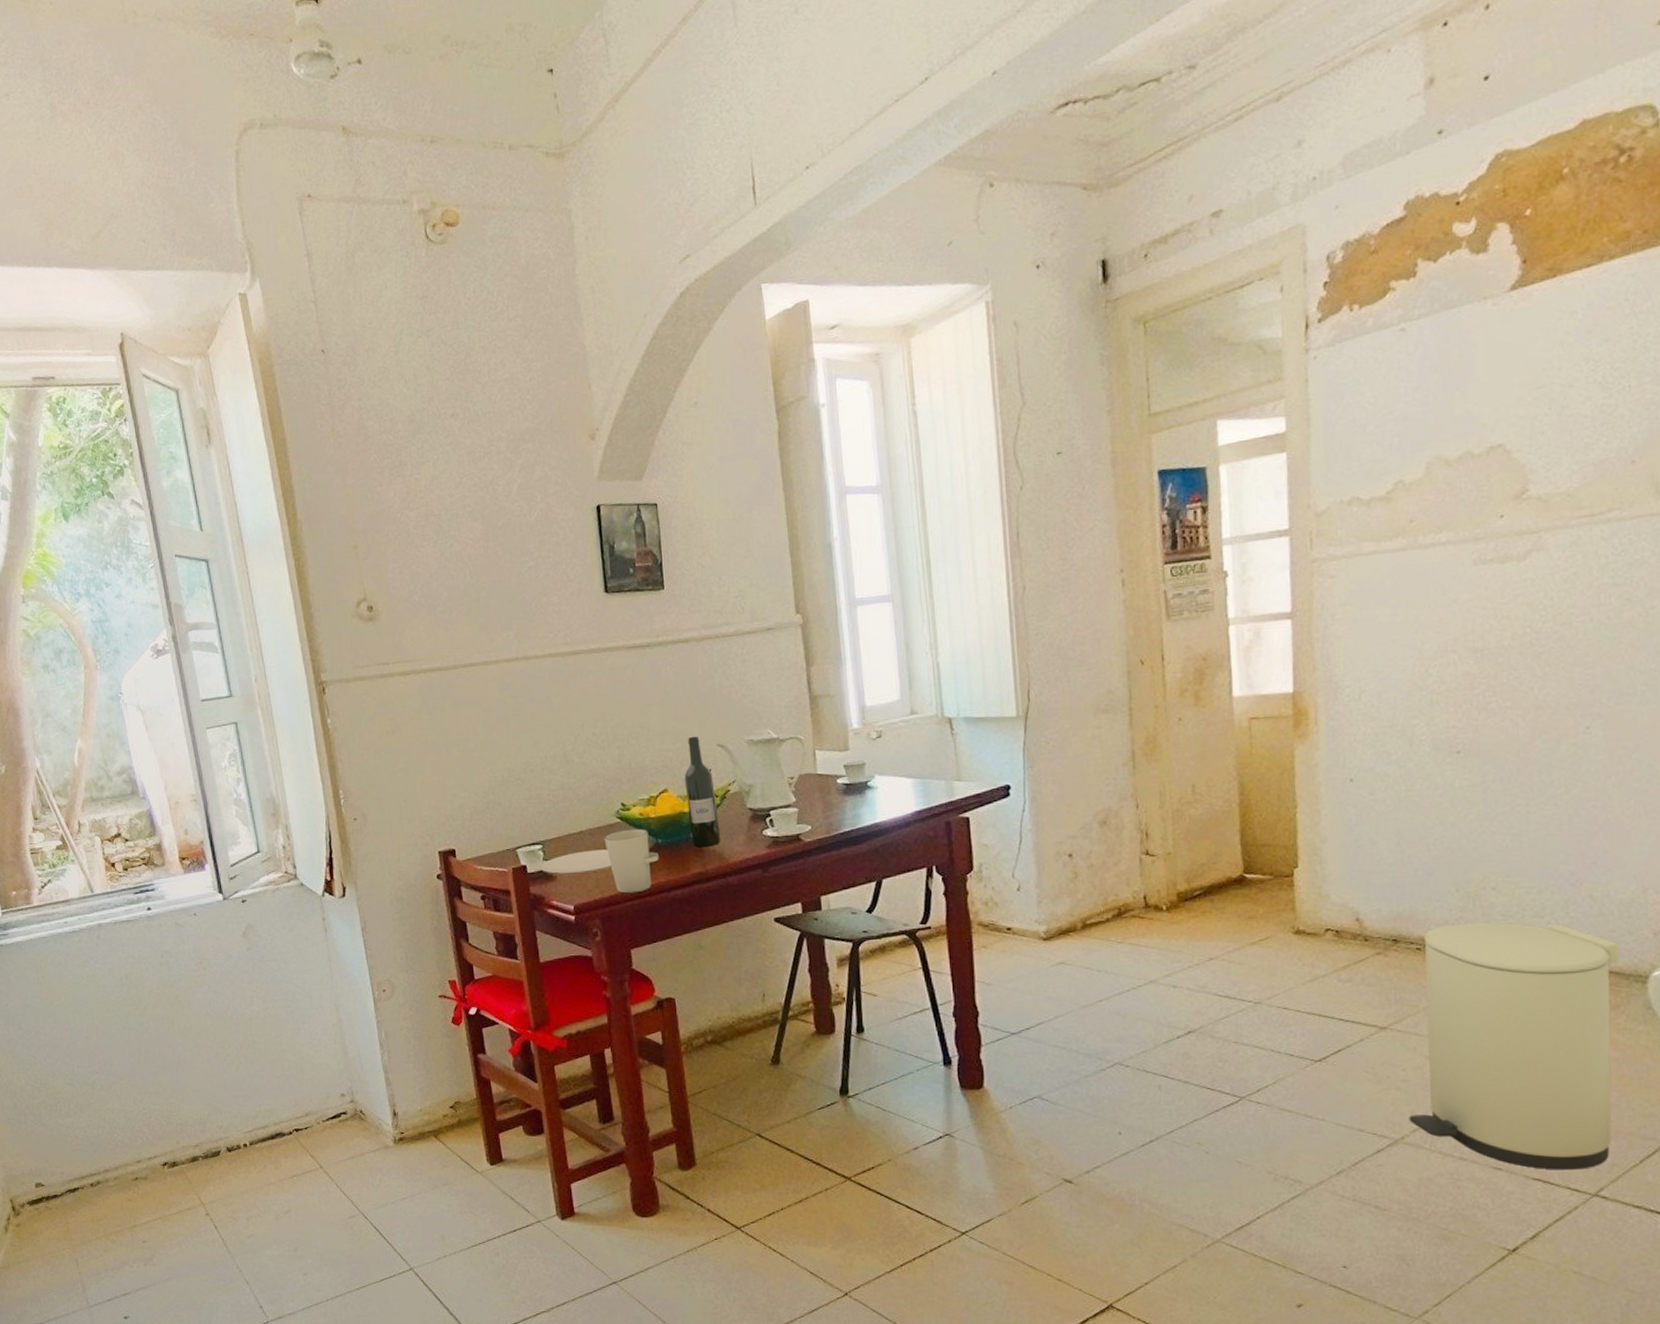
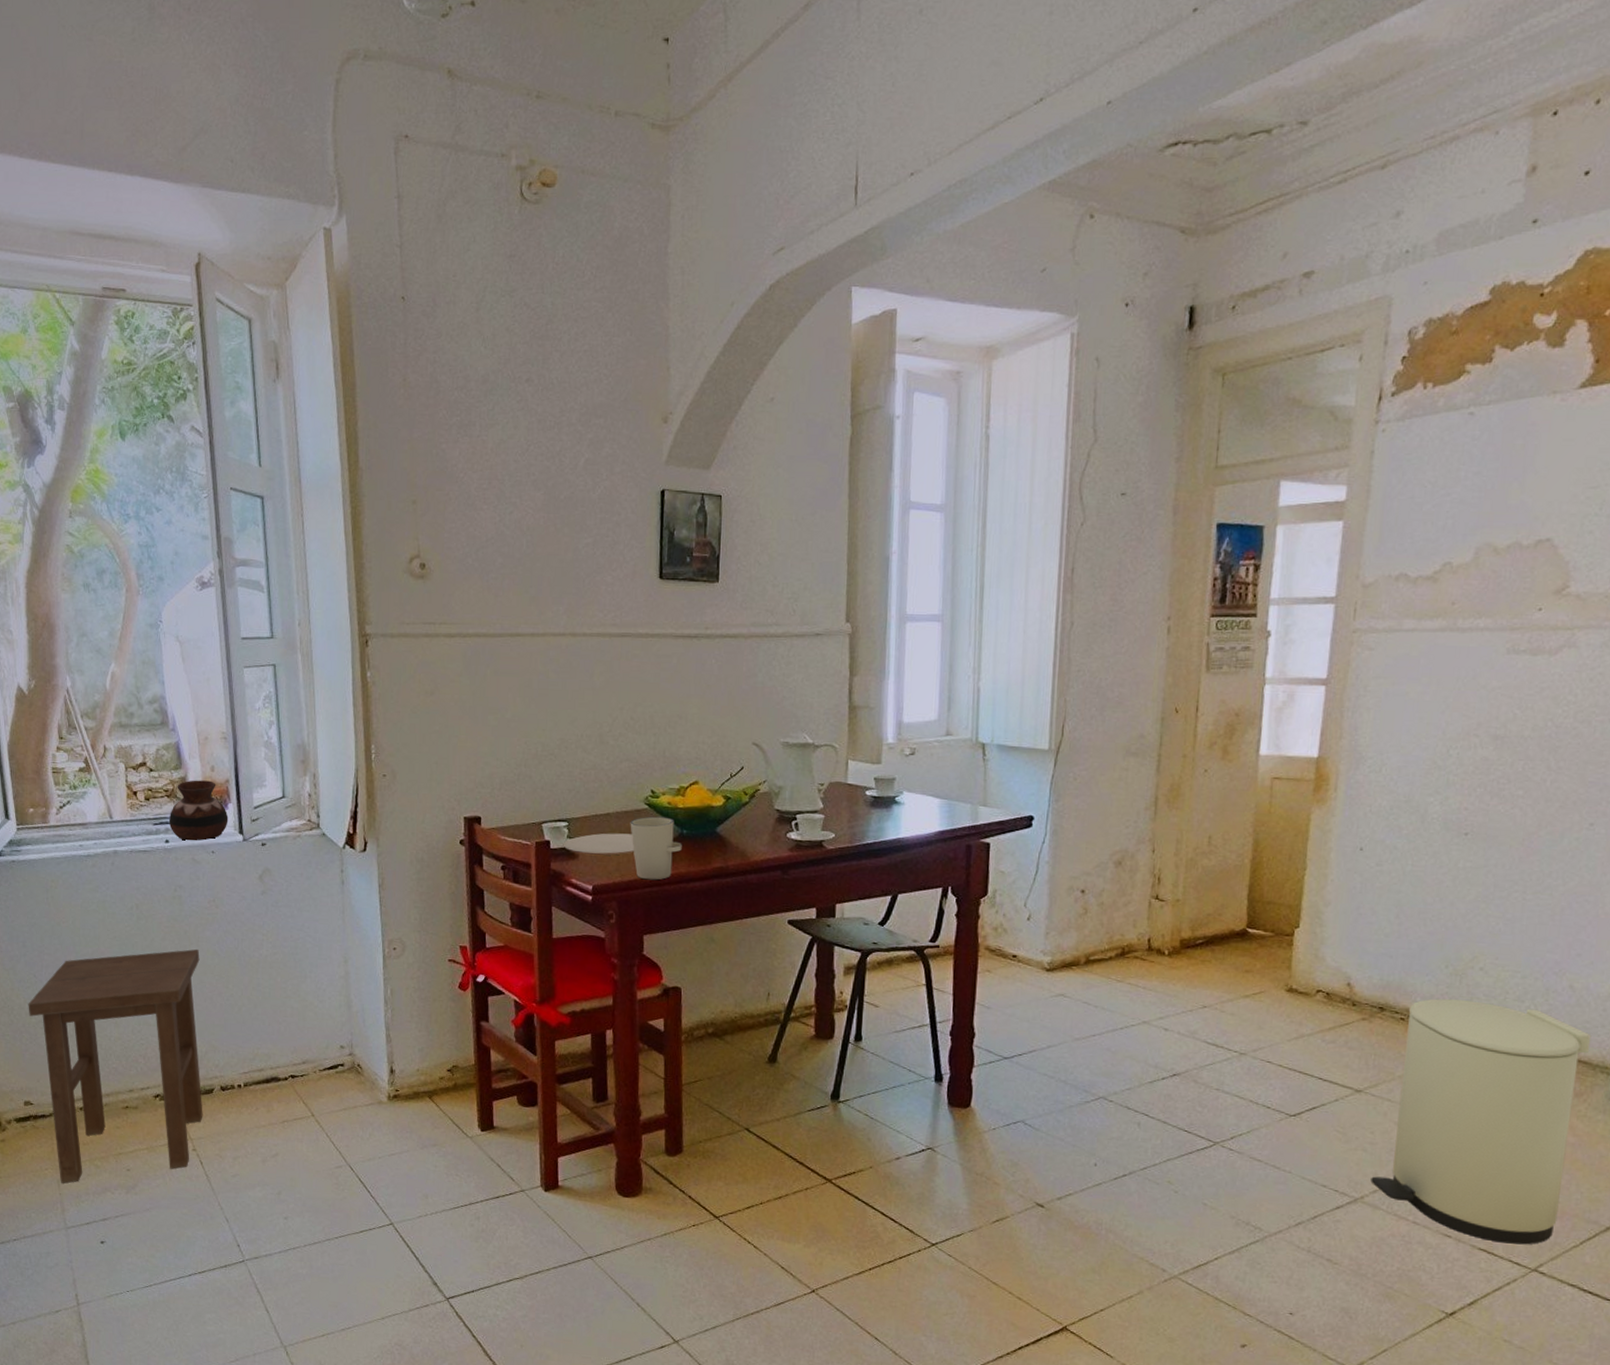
stool: none [29,1013,213,1262] -> present [28,949,203,1184]
vase: none [148,844,207,906] -> present [168,780,229,841]
wine bottle: present [684,736,721,847] -> none [715,732,745,843]

